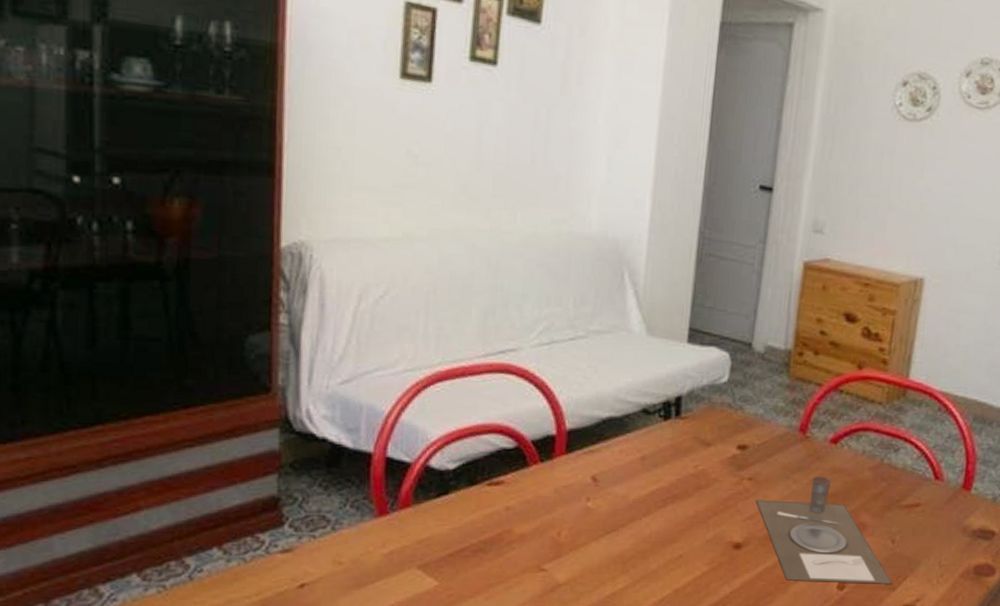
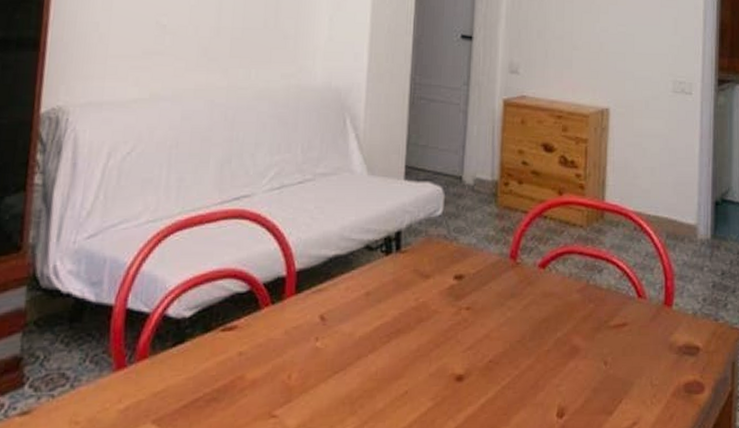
place setting: present [756,476,892,584] -> none [474,302,609,411]

